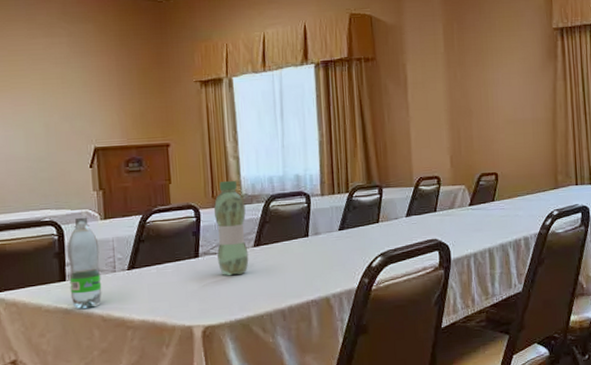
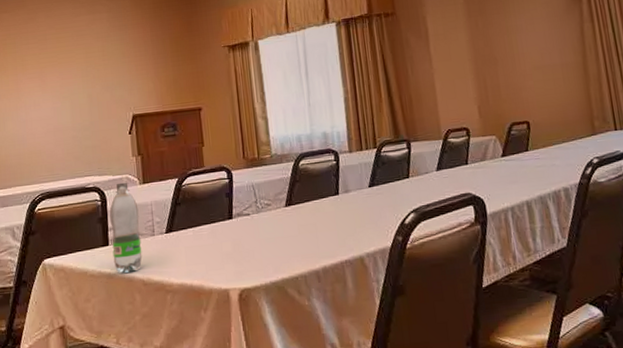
water bottle: present [213,181,249,276] -> none [245,141,281,237]

